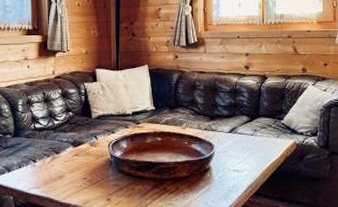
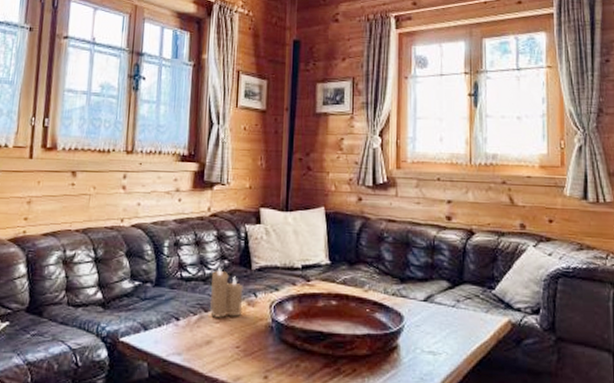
candle: none [59,118,87,158] -> present [210,267,244,318]

